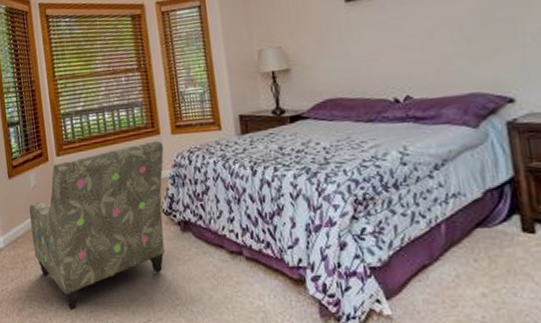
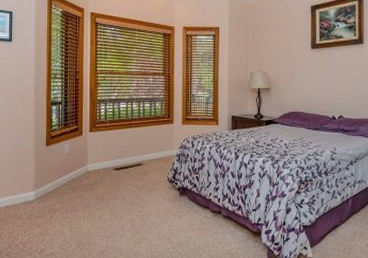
armchair: present [29,140,165,311] -> none [60,128,175,251]

